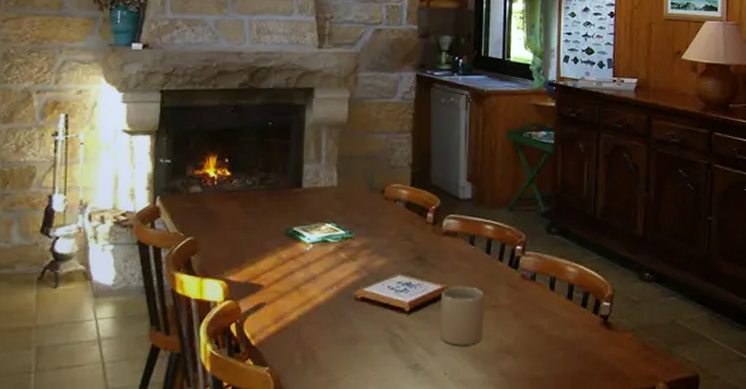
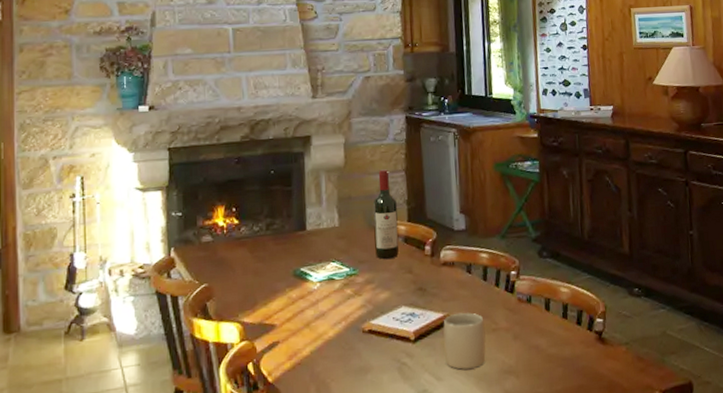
wine bottle: none [374,129,400,224] -> present [372,169,399,259]

